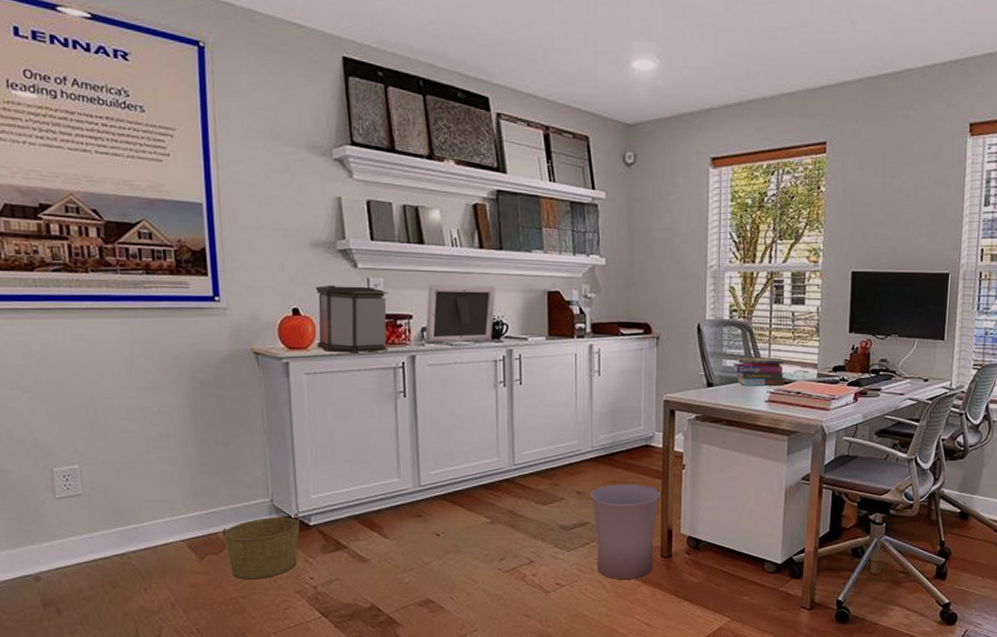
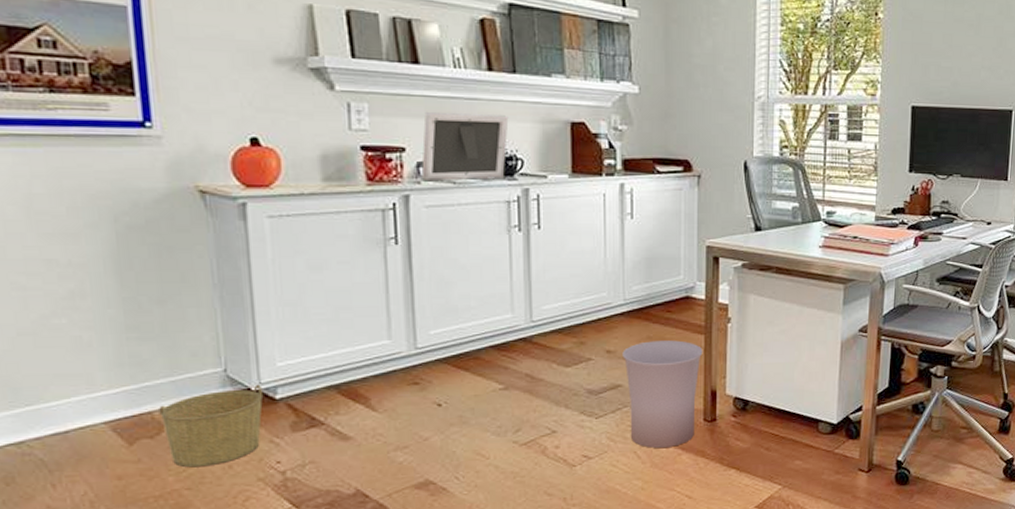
decorative box: present [315,284,389,353] -> none [279,109,375,192]
books: present [733,357,785,387] -> none [784,198,841,231]

